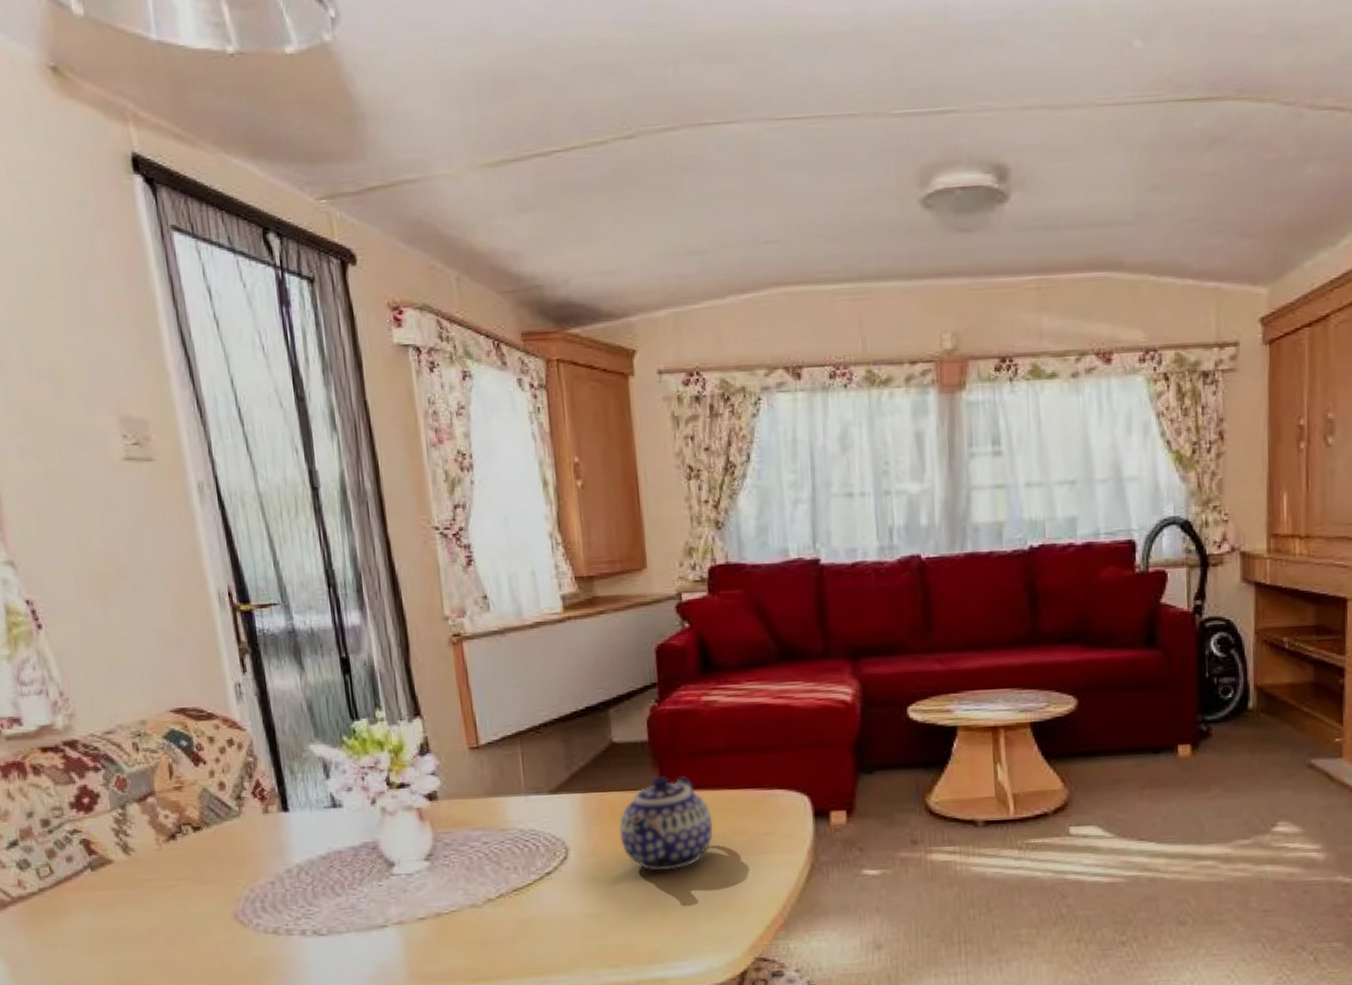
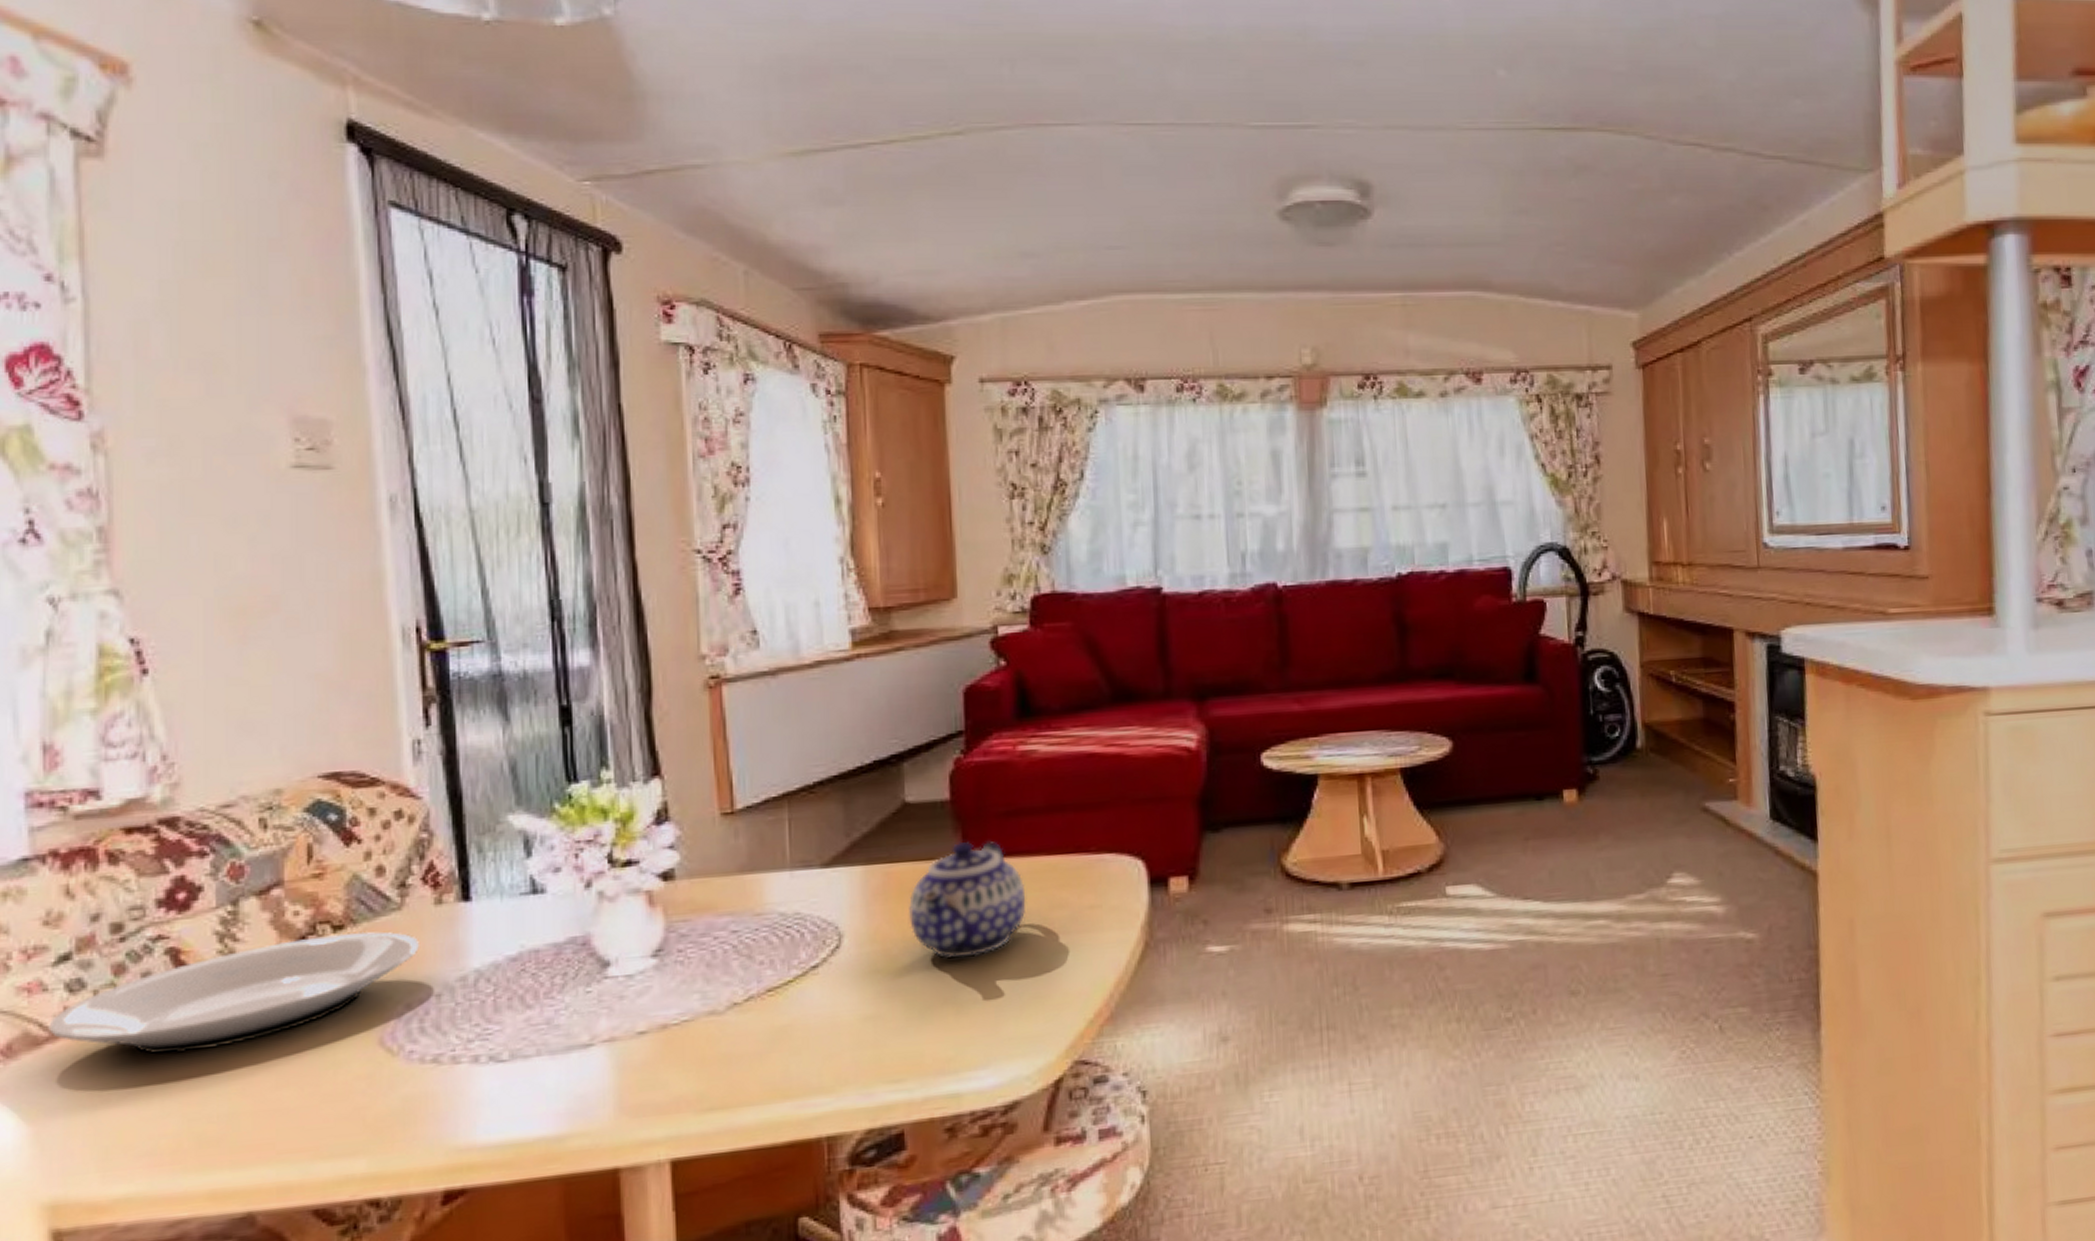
plate: none [9,832,255,918] -> present [48,931,419,1055]

